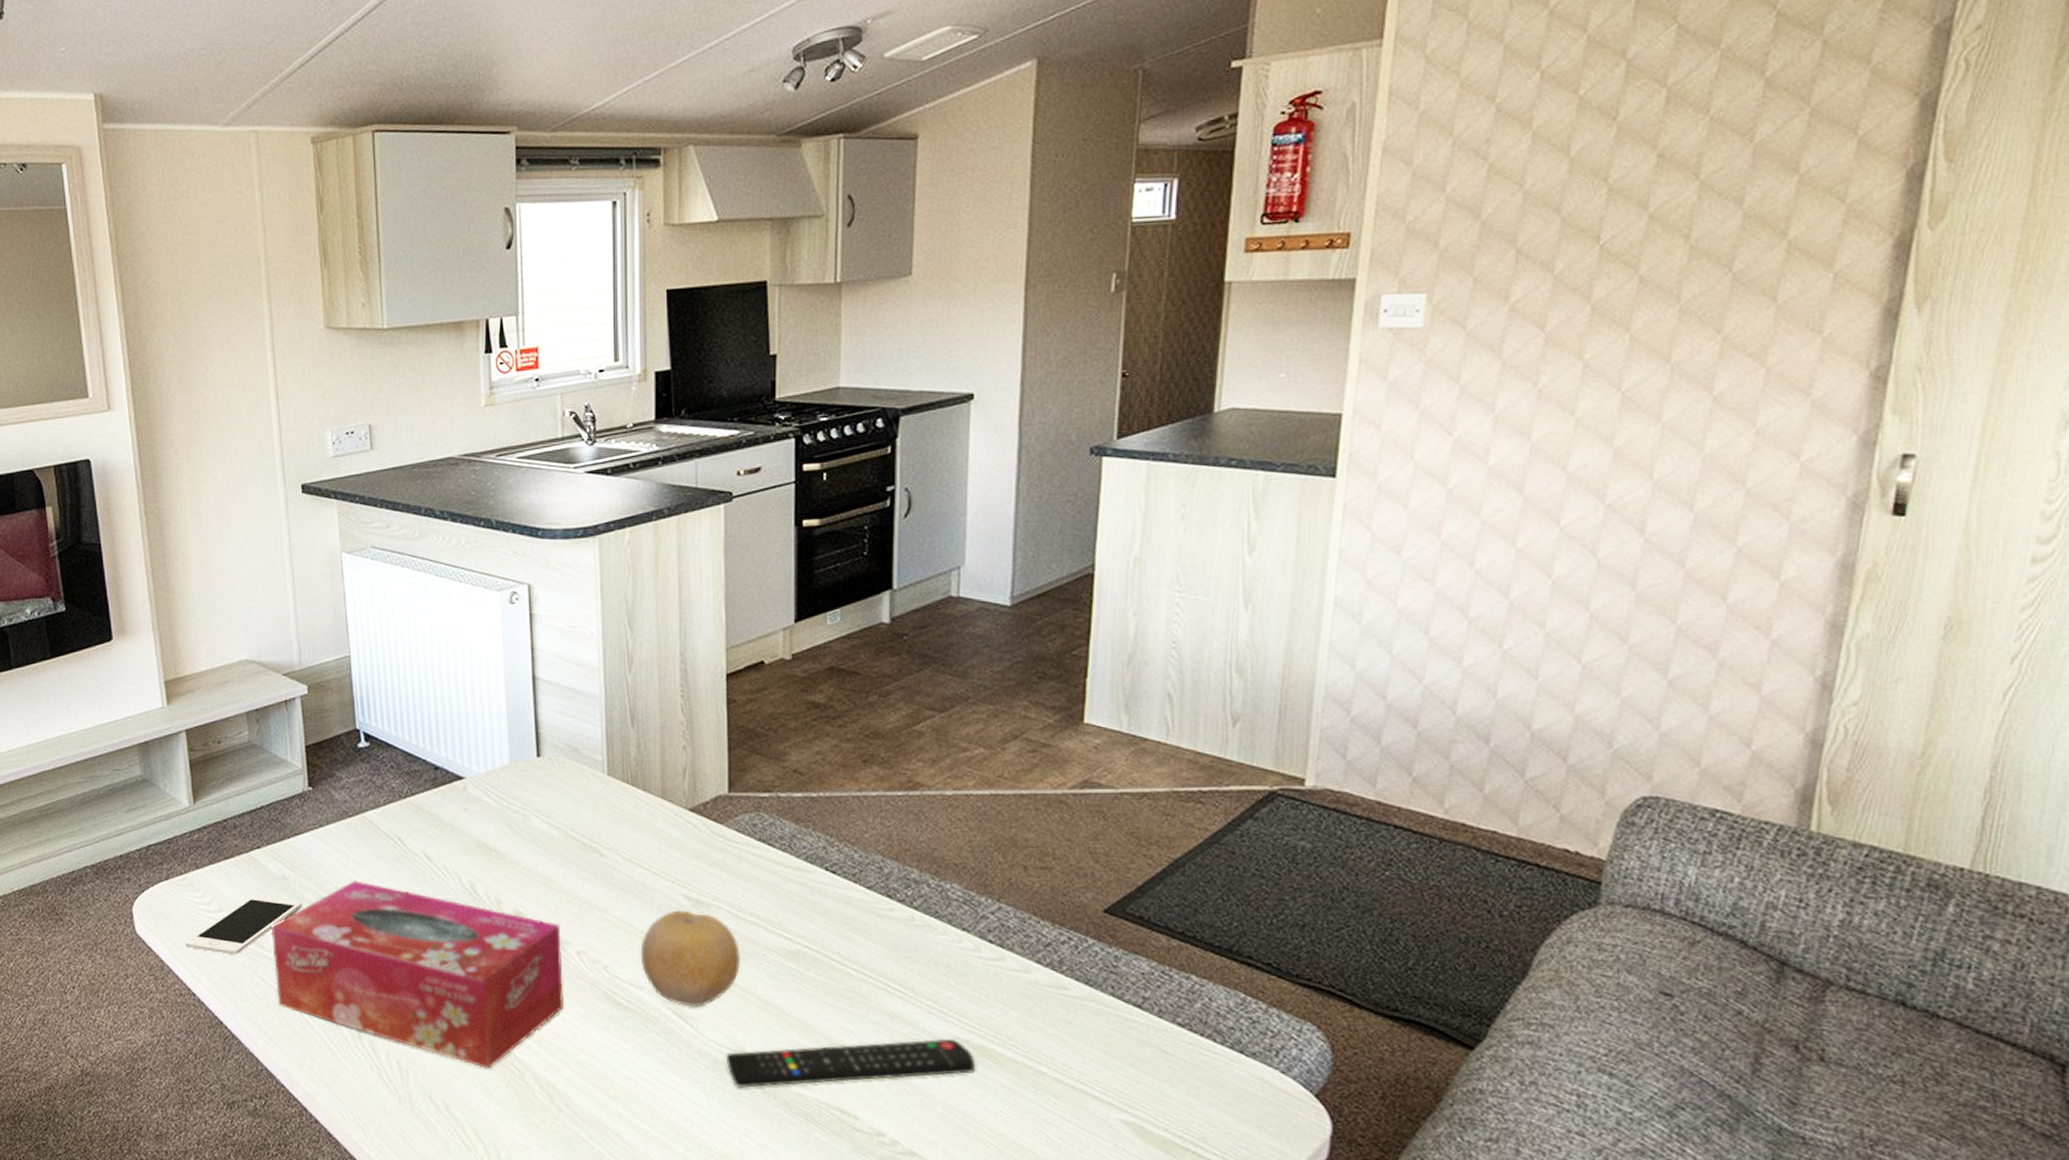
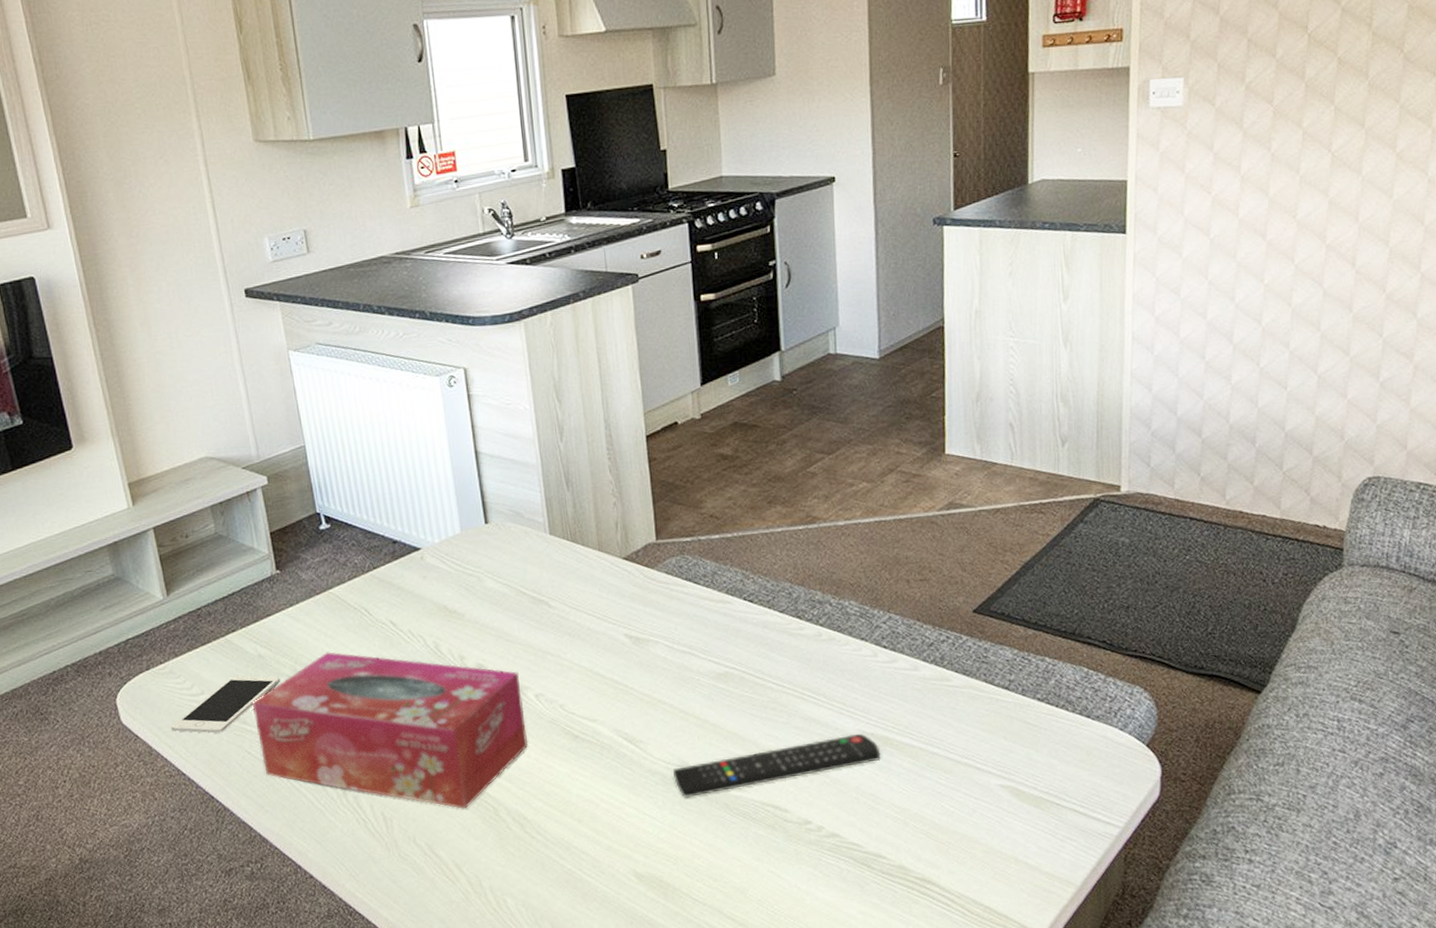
fruit: present [640,910,741,1006] -> none [591,648,679,732]

